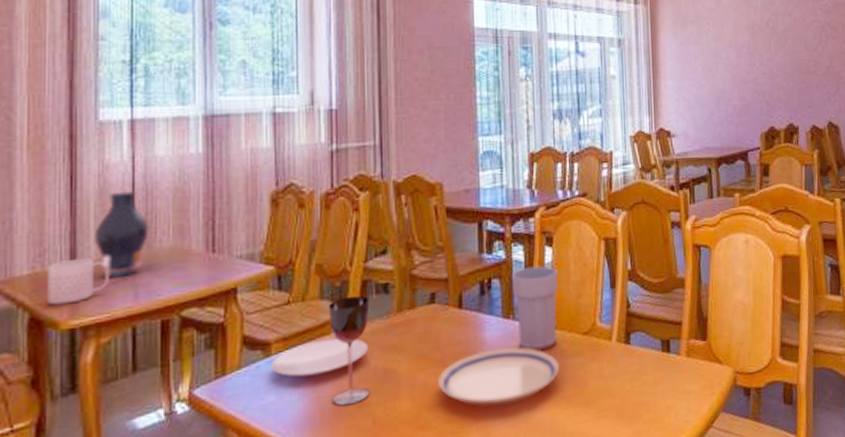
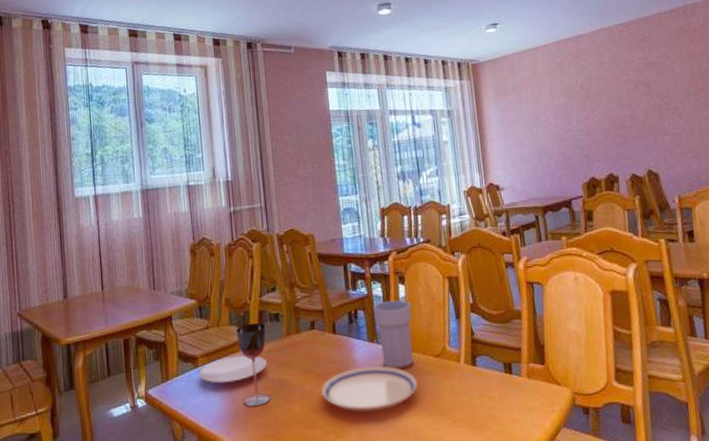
mug: present [47,257,109,306] -> none [50,294,89,328]
vase: present [94,191,149,279] -> none [77,246,112,309]

